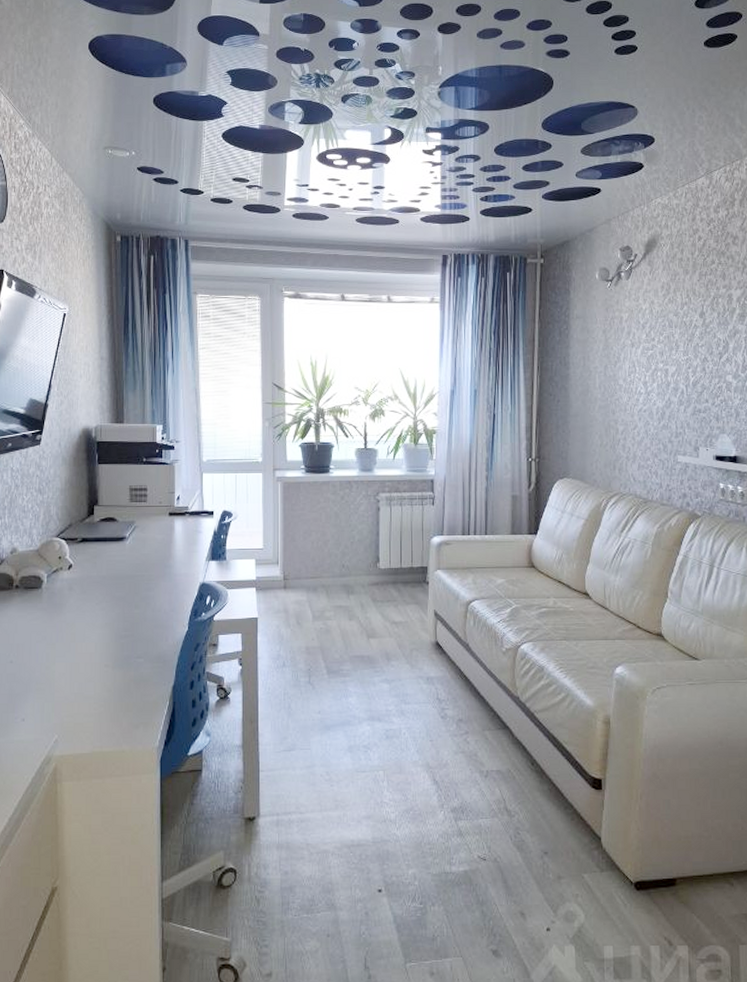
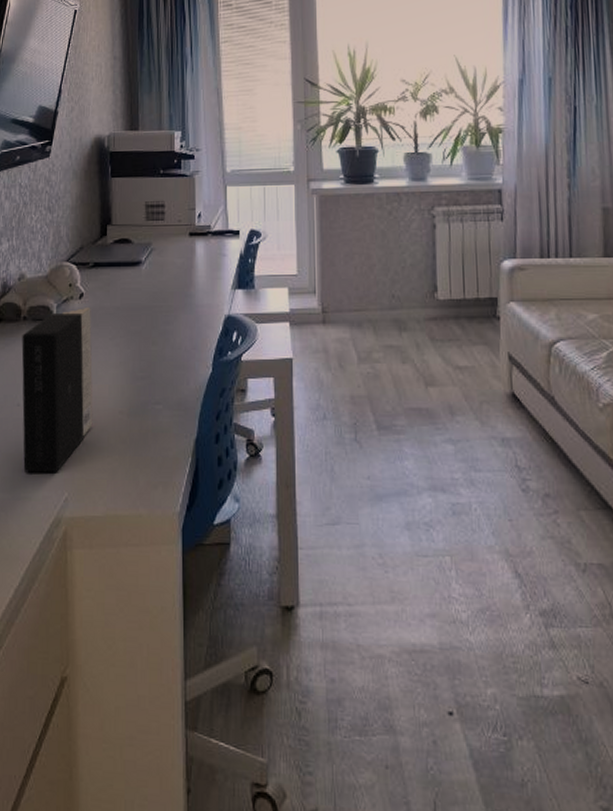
book: none [14,577,81,719] -> present [21,308,93,474]

